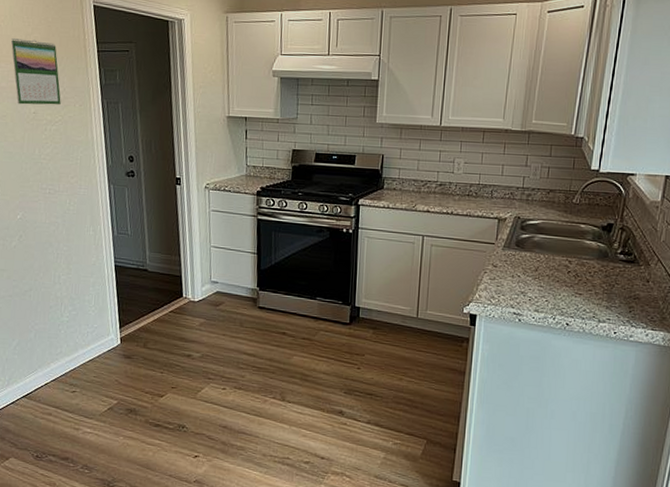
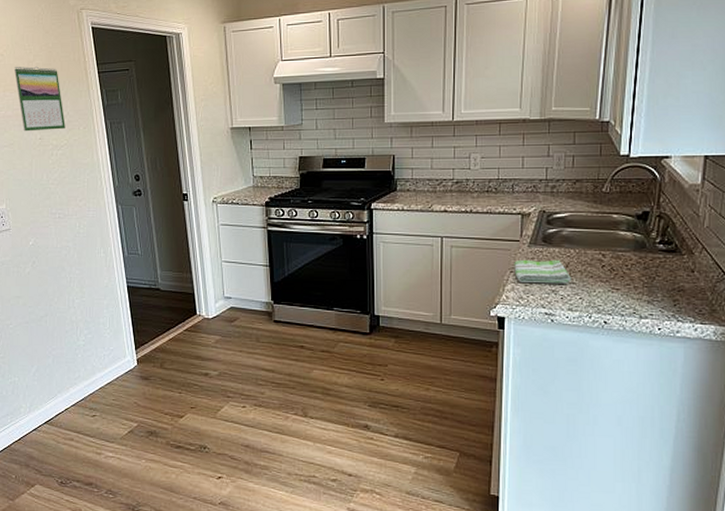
dish towel: none [488,261,541,287] -> present [514,259,572,284]

